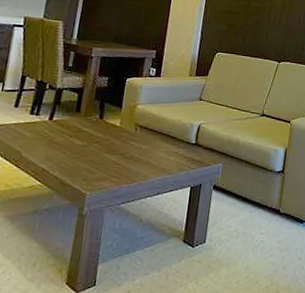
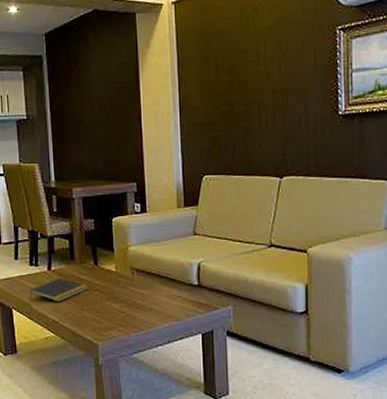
notepad: none [21,128,89,151] -> present [29,278,89,302]

